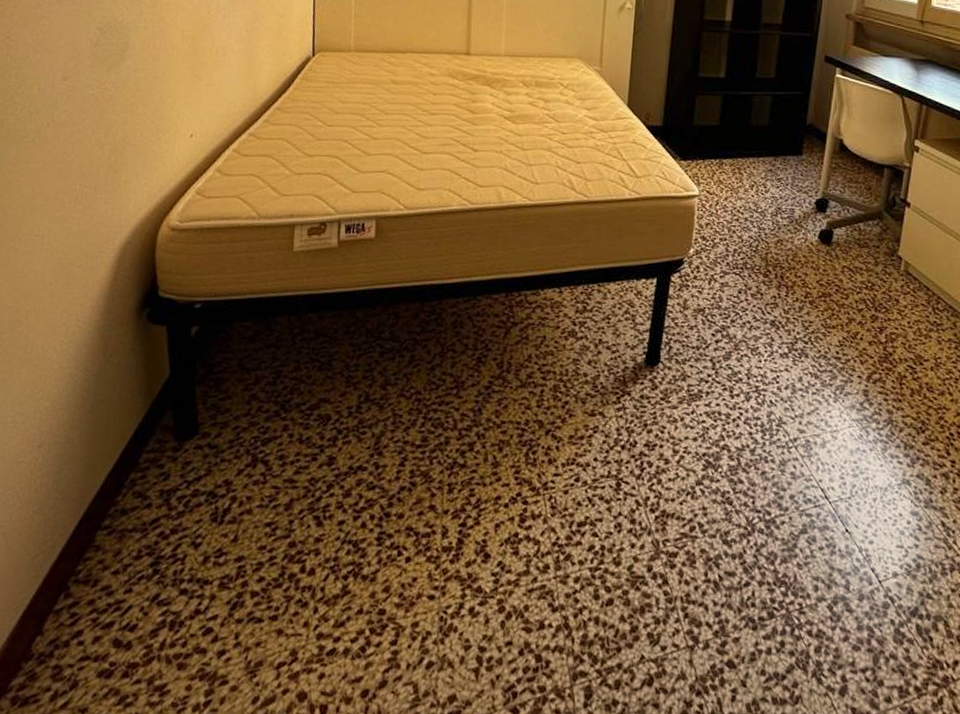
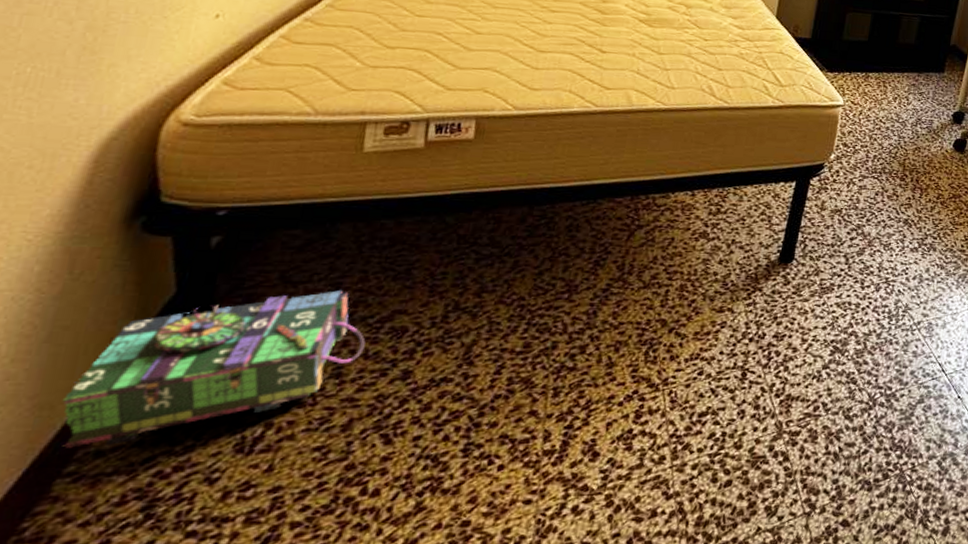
backpack: none [100,378,300,505] -> present [62,290,366,448]

